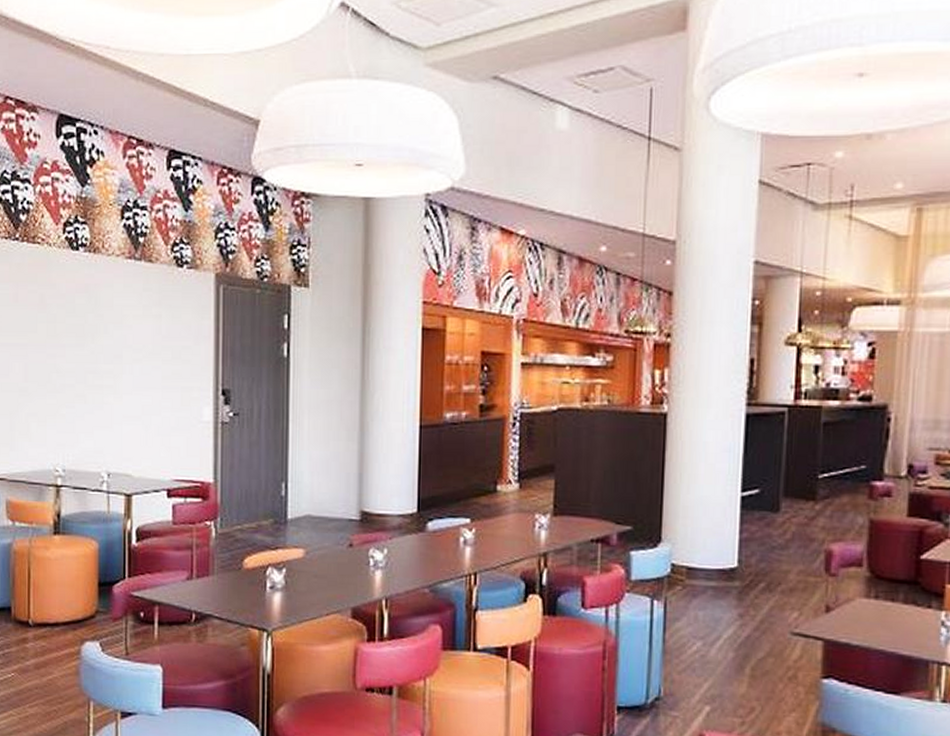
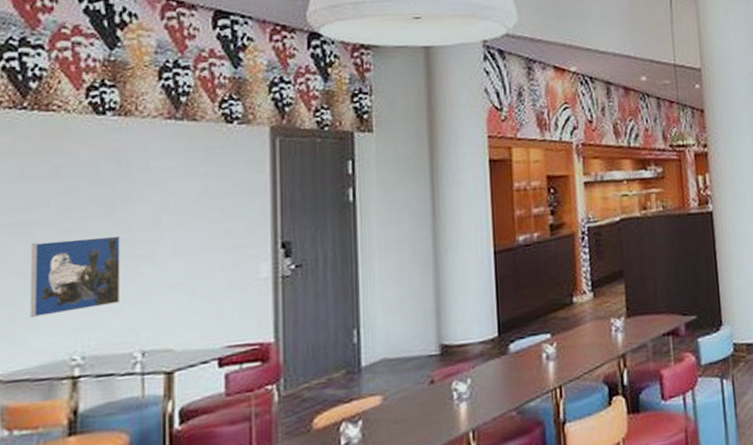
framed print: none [24,364,90,430] -> present [30,235,120,318]

